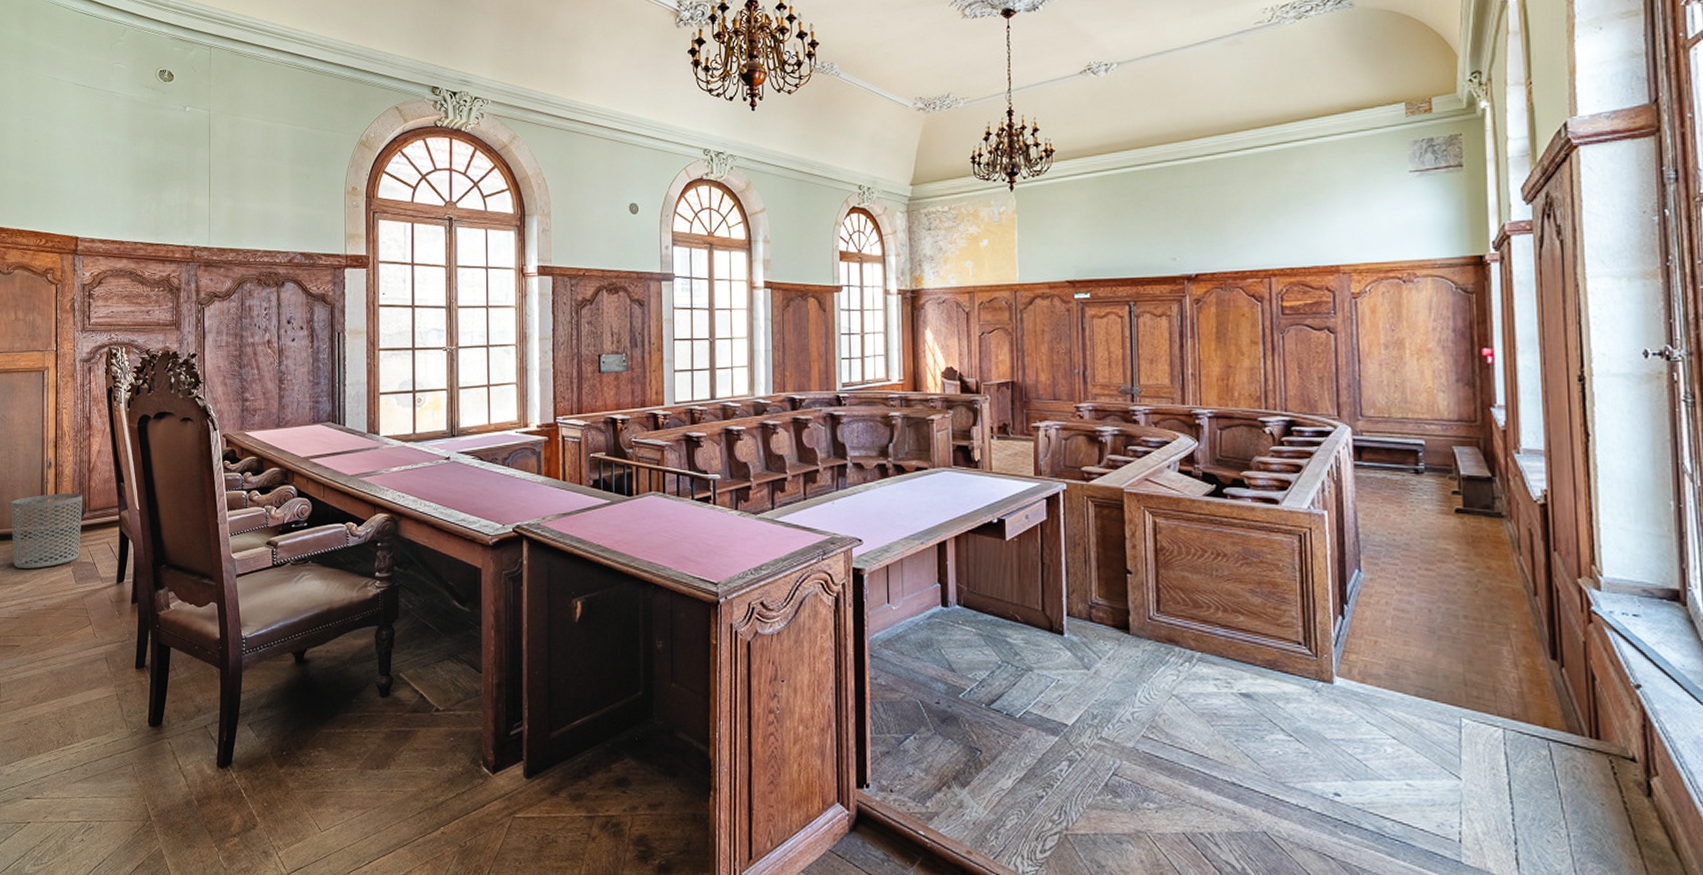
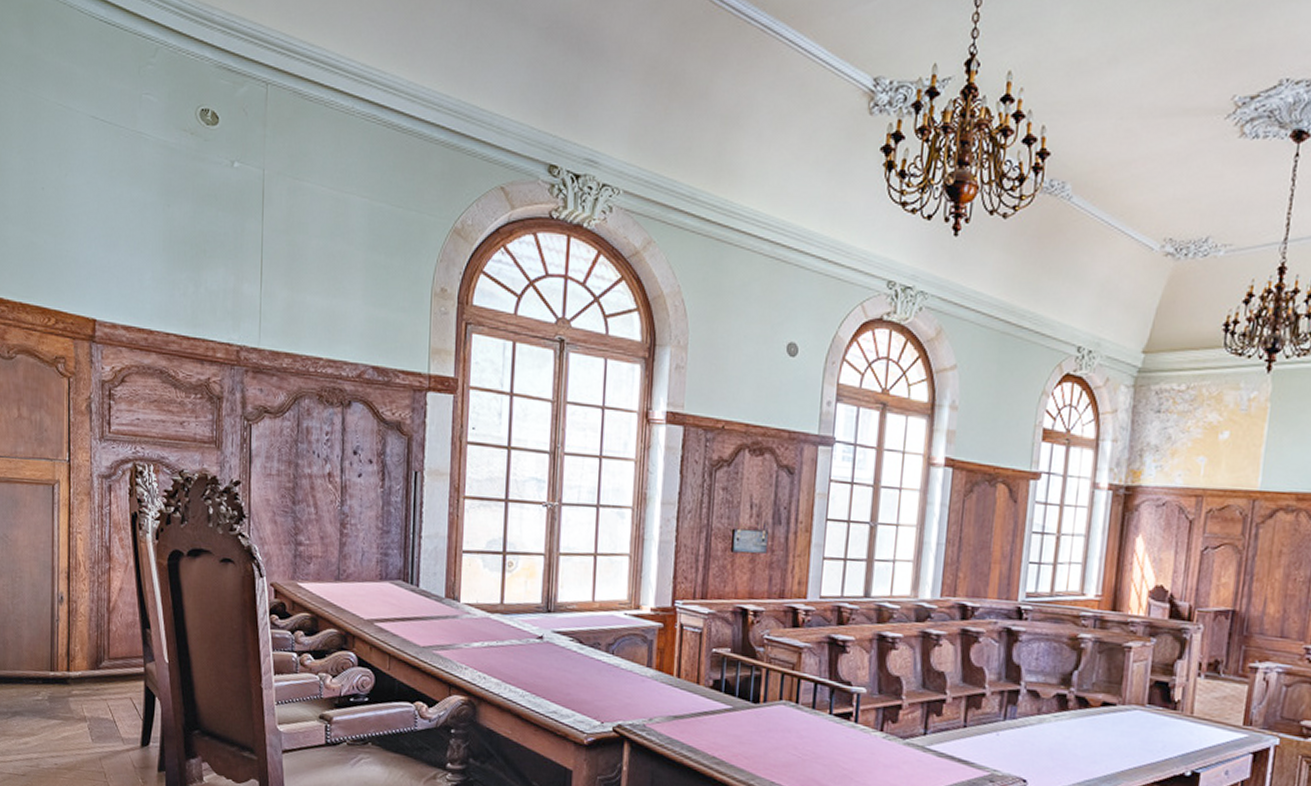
waste bin: present [11,493,83,569] -> none [15,634,101,721]

